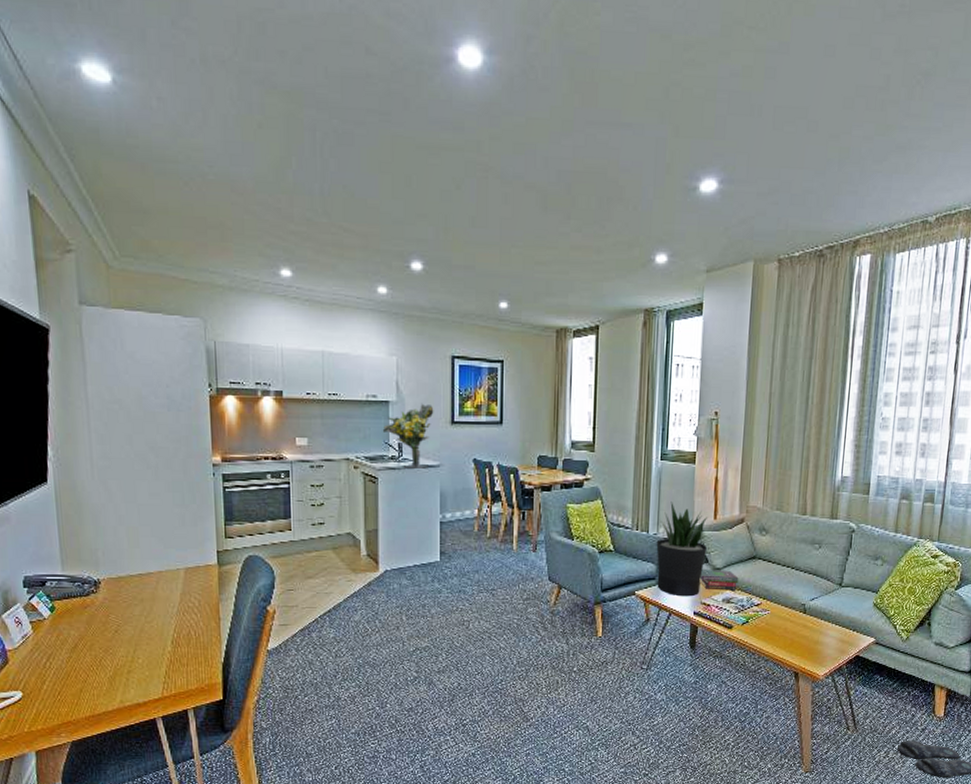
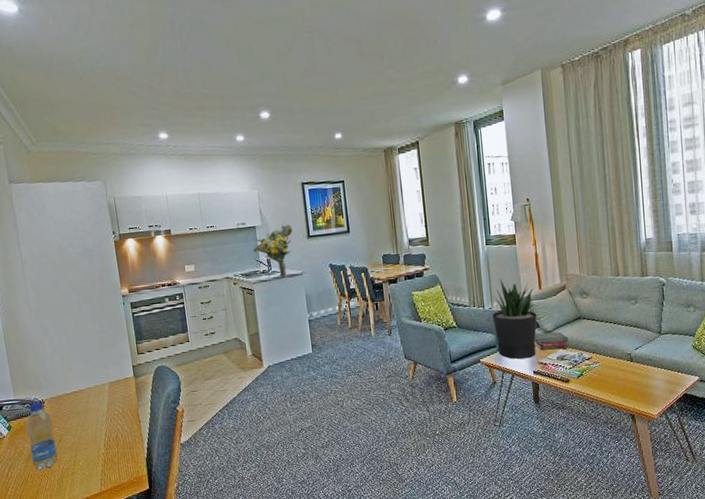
bottle: none [74,582,112,664] -> present [26,402,58,471]

